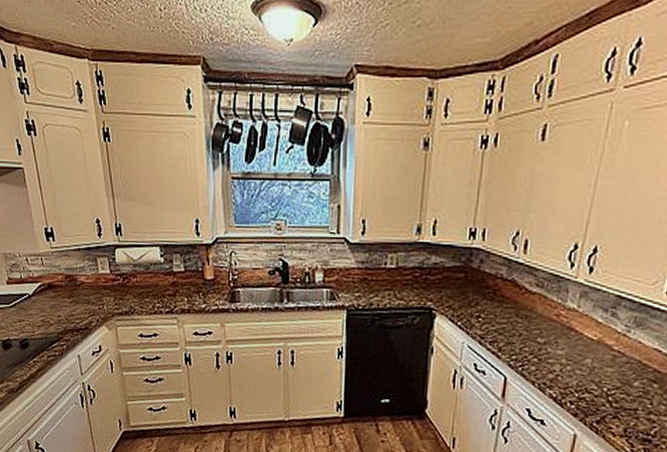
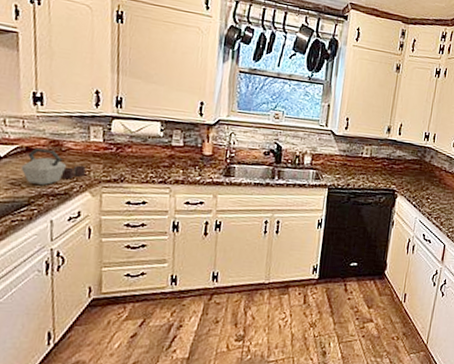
kettle: none [47,283,99,322] -> present [21,147,86,186]

